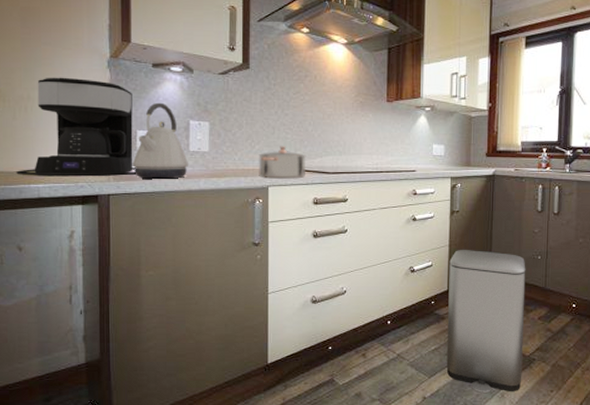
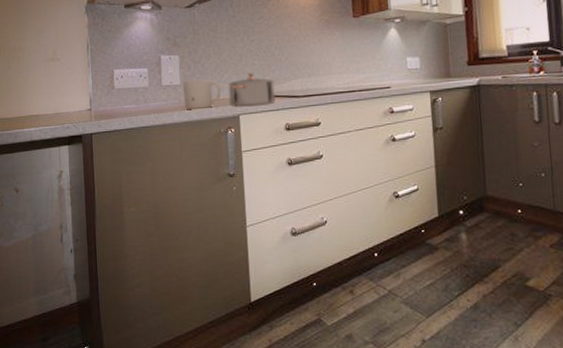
coffee maker: present [16,77,137,177] -> none [12,26,116,121]
kettle: present [132,102,189,179] -> none [111,41,163,116]
mug: none [212,147,251,178] -> present [183,79,221,110]
pedal bin: present [446,250,526,394] -> none [437,169,539,336]

